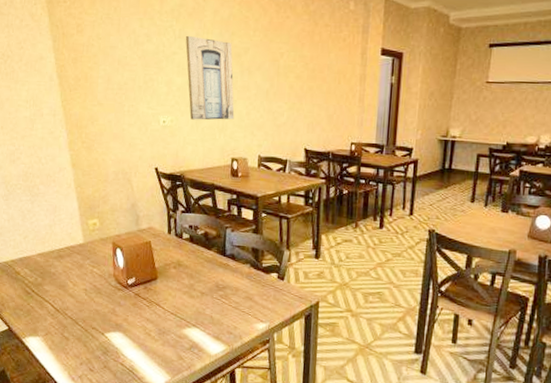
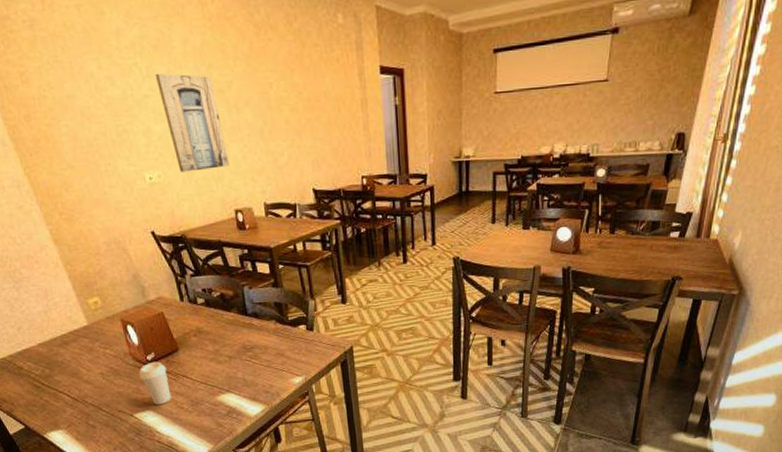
coffee cup: none [117,286,143,329] -> present [139,361,172,405]

